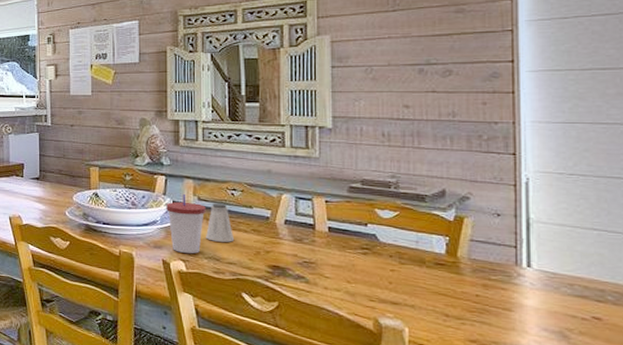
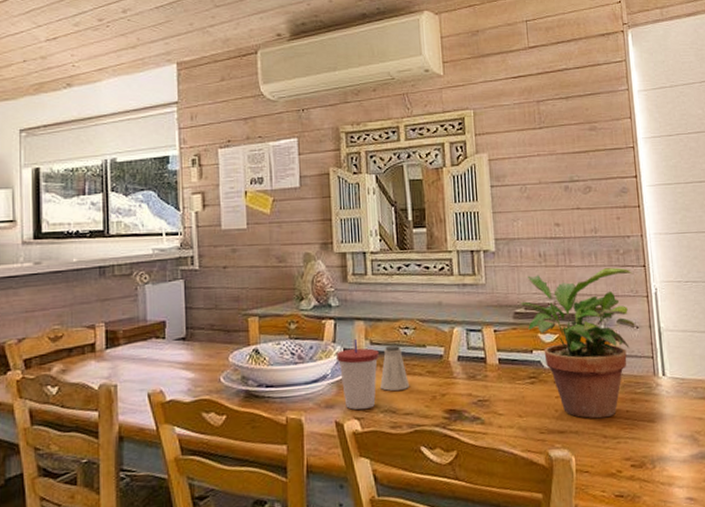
potted plant: none [357,153,498,298] -> present [520,267,635,419]

